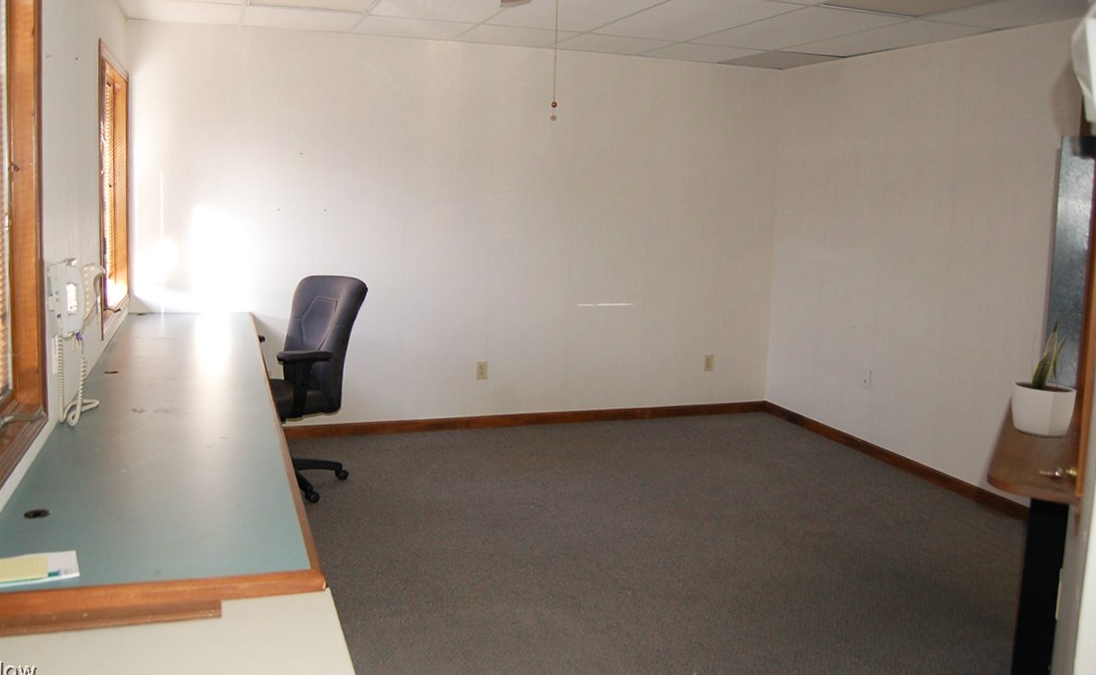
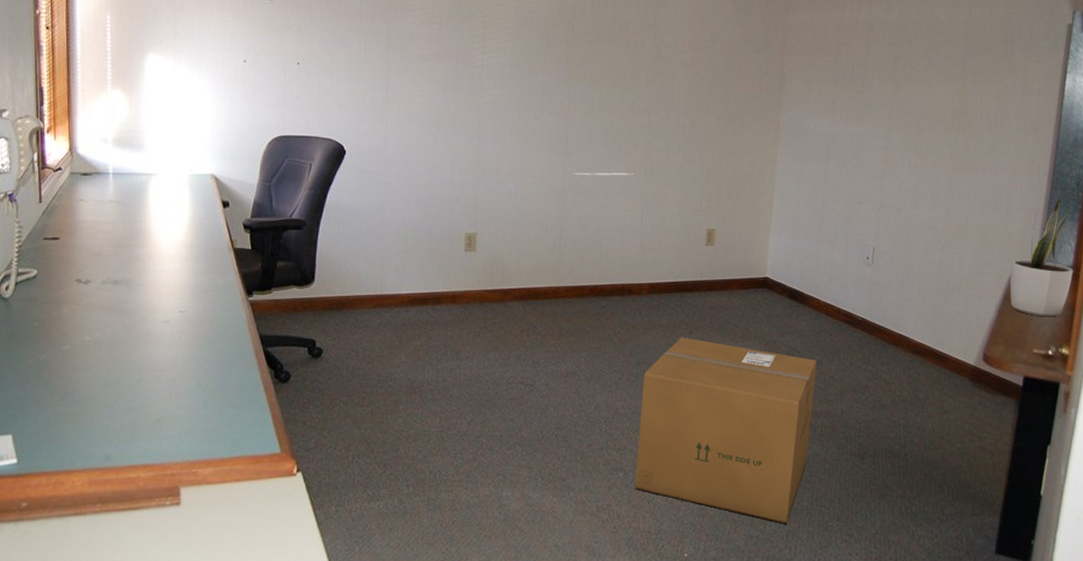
box: none [643,459,819,646] -> present [635,337,817,525]

